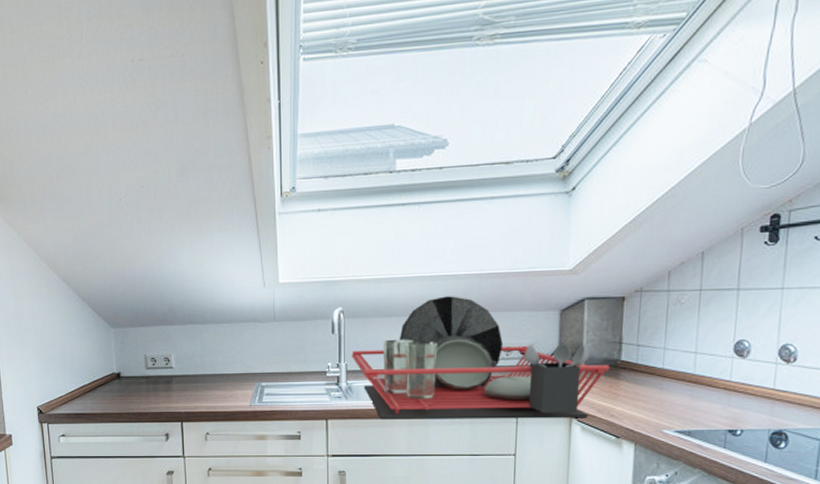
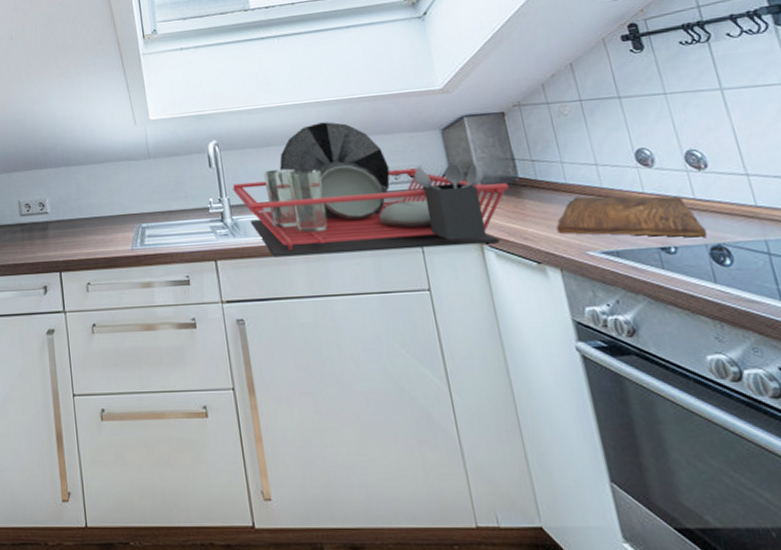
cutting board: none [642,381,775,423] -> present [556,196,708,237]

